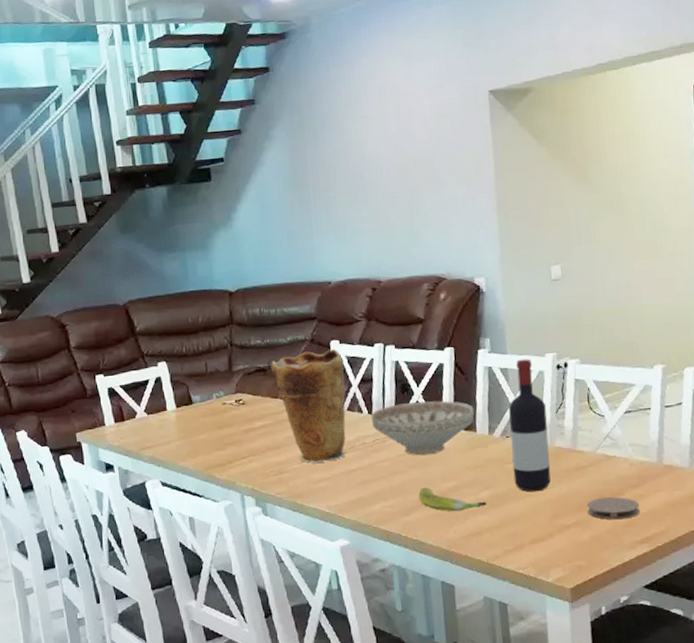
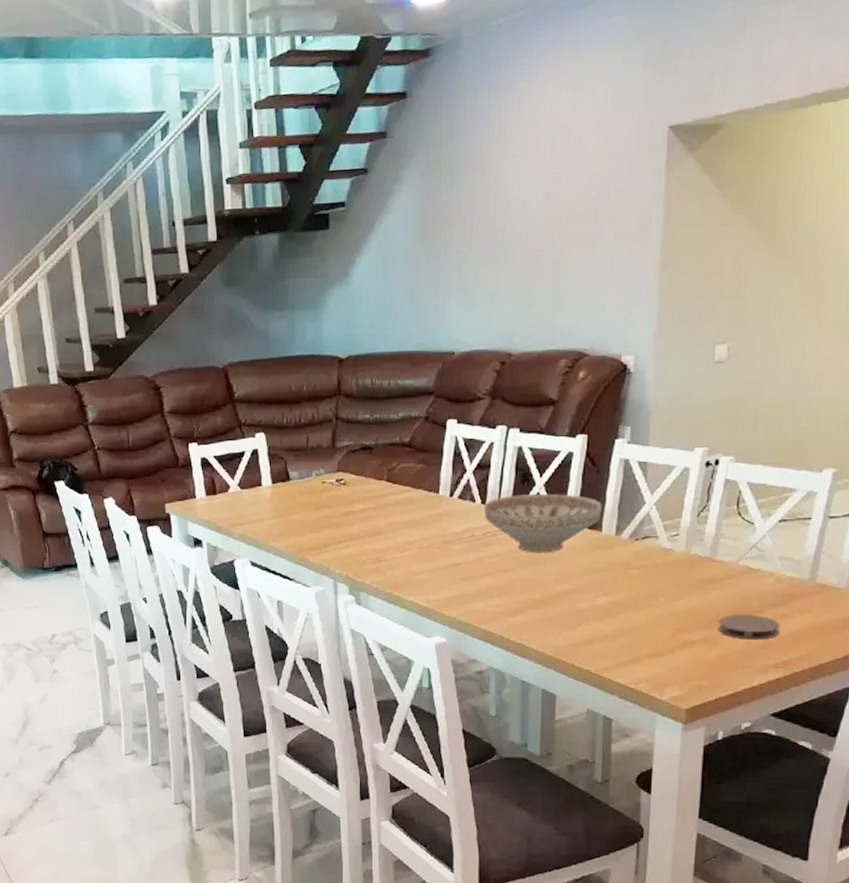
vase: present [271,348,346,464] -> none [378,428,460,554]
banana: present [418,486,487,512] -> none [528,587,604,617]
wine bottle: present [508,359,551,492] -> none [638,452,687,602]

